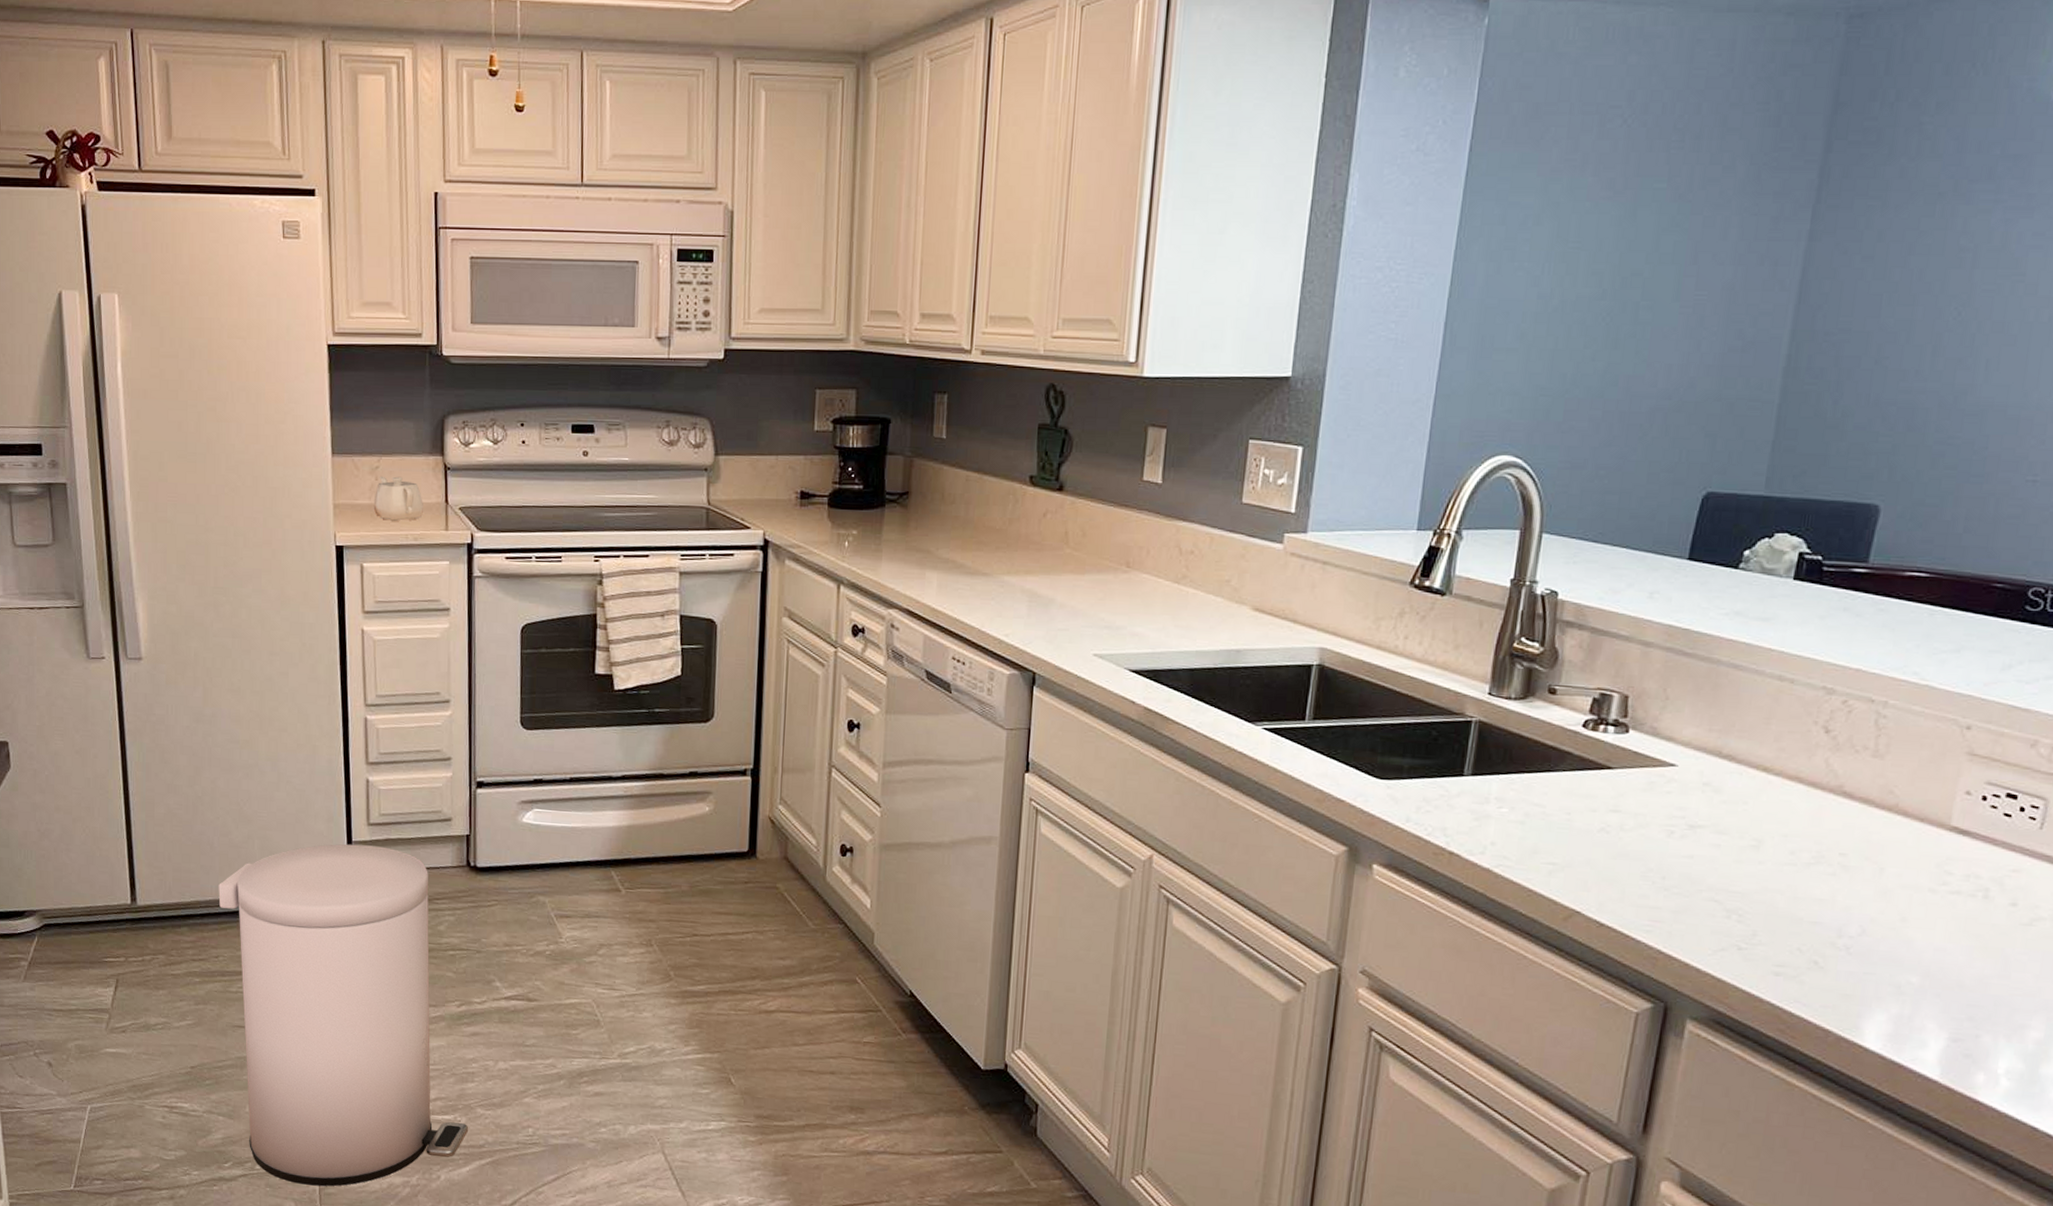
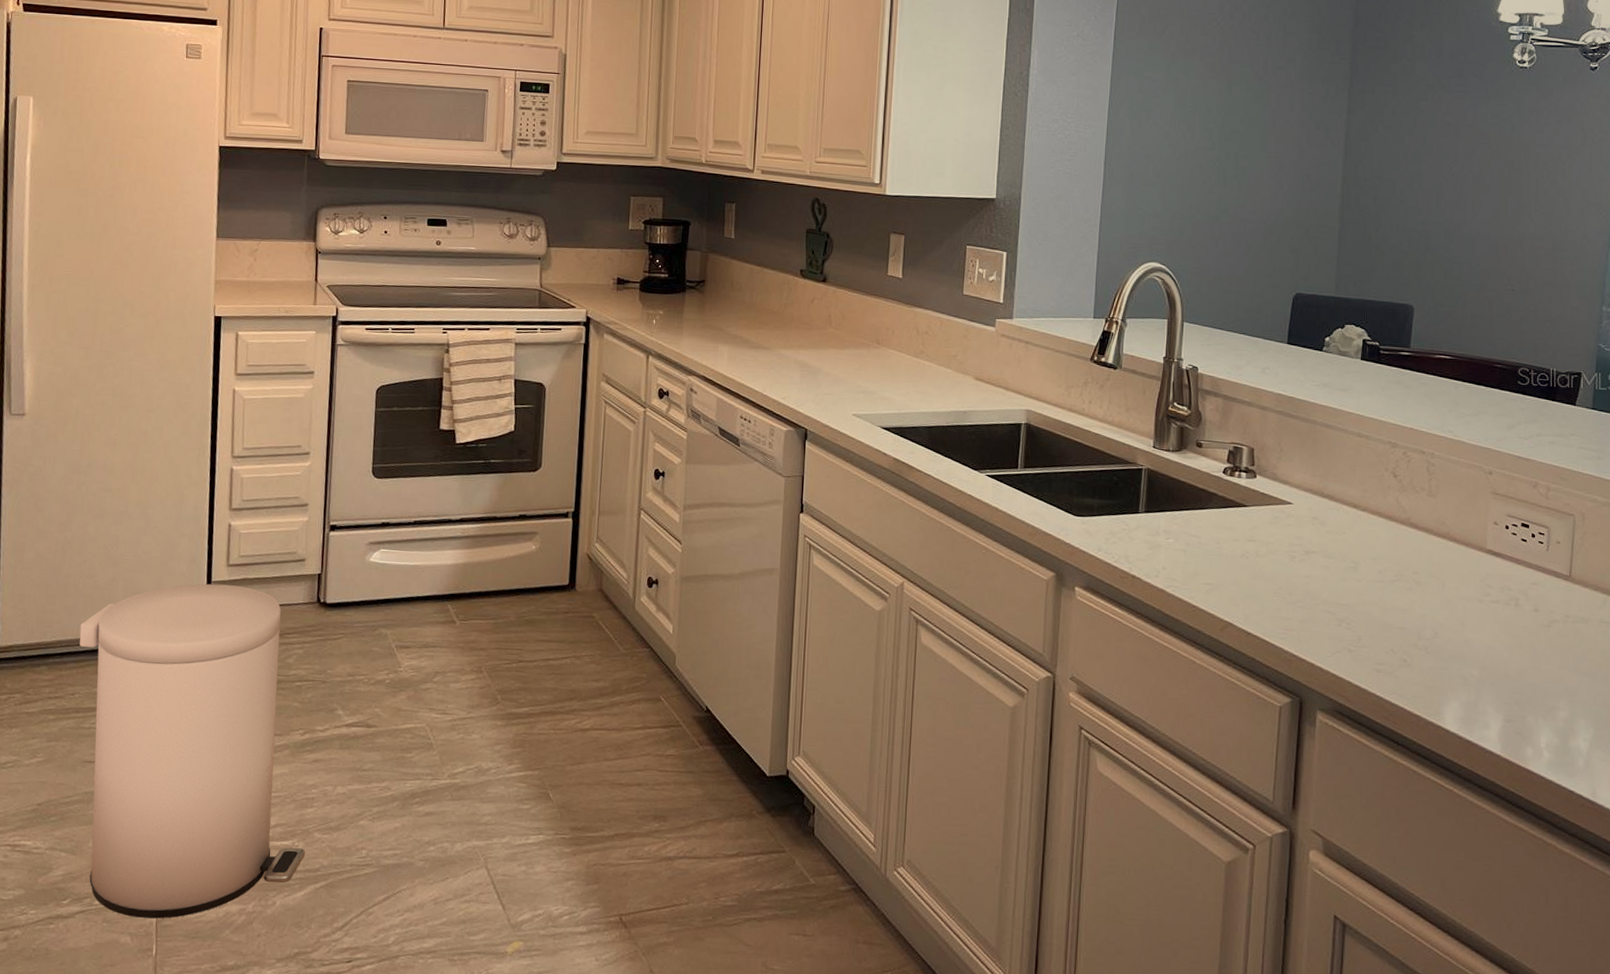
teapot: present [373,476,423,522] -> none [251,257,296,297]

